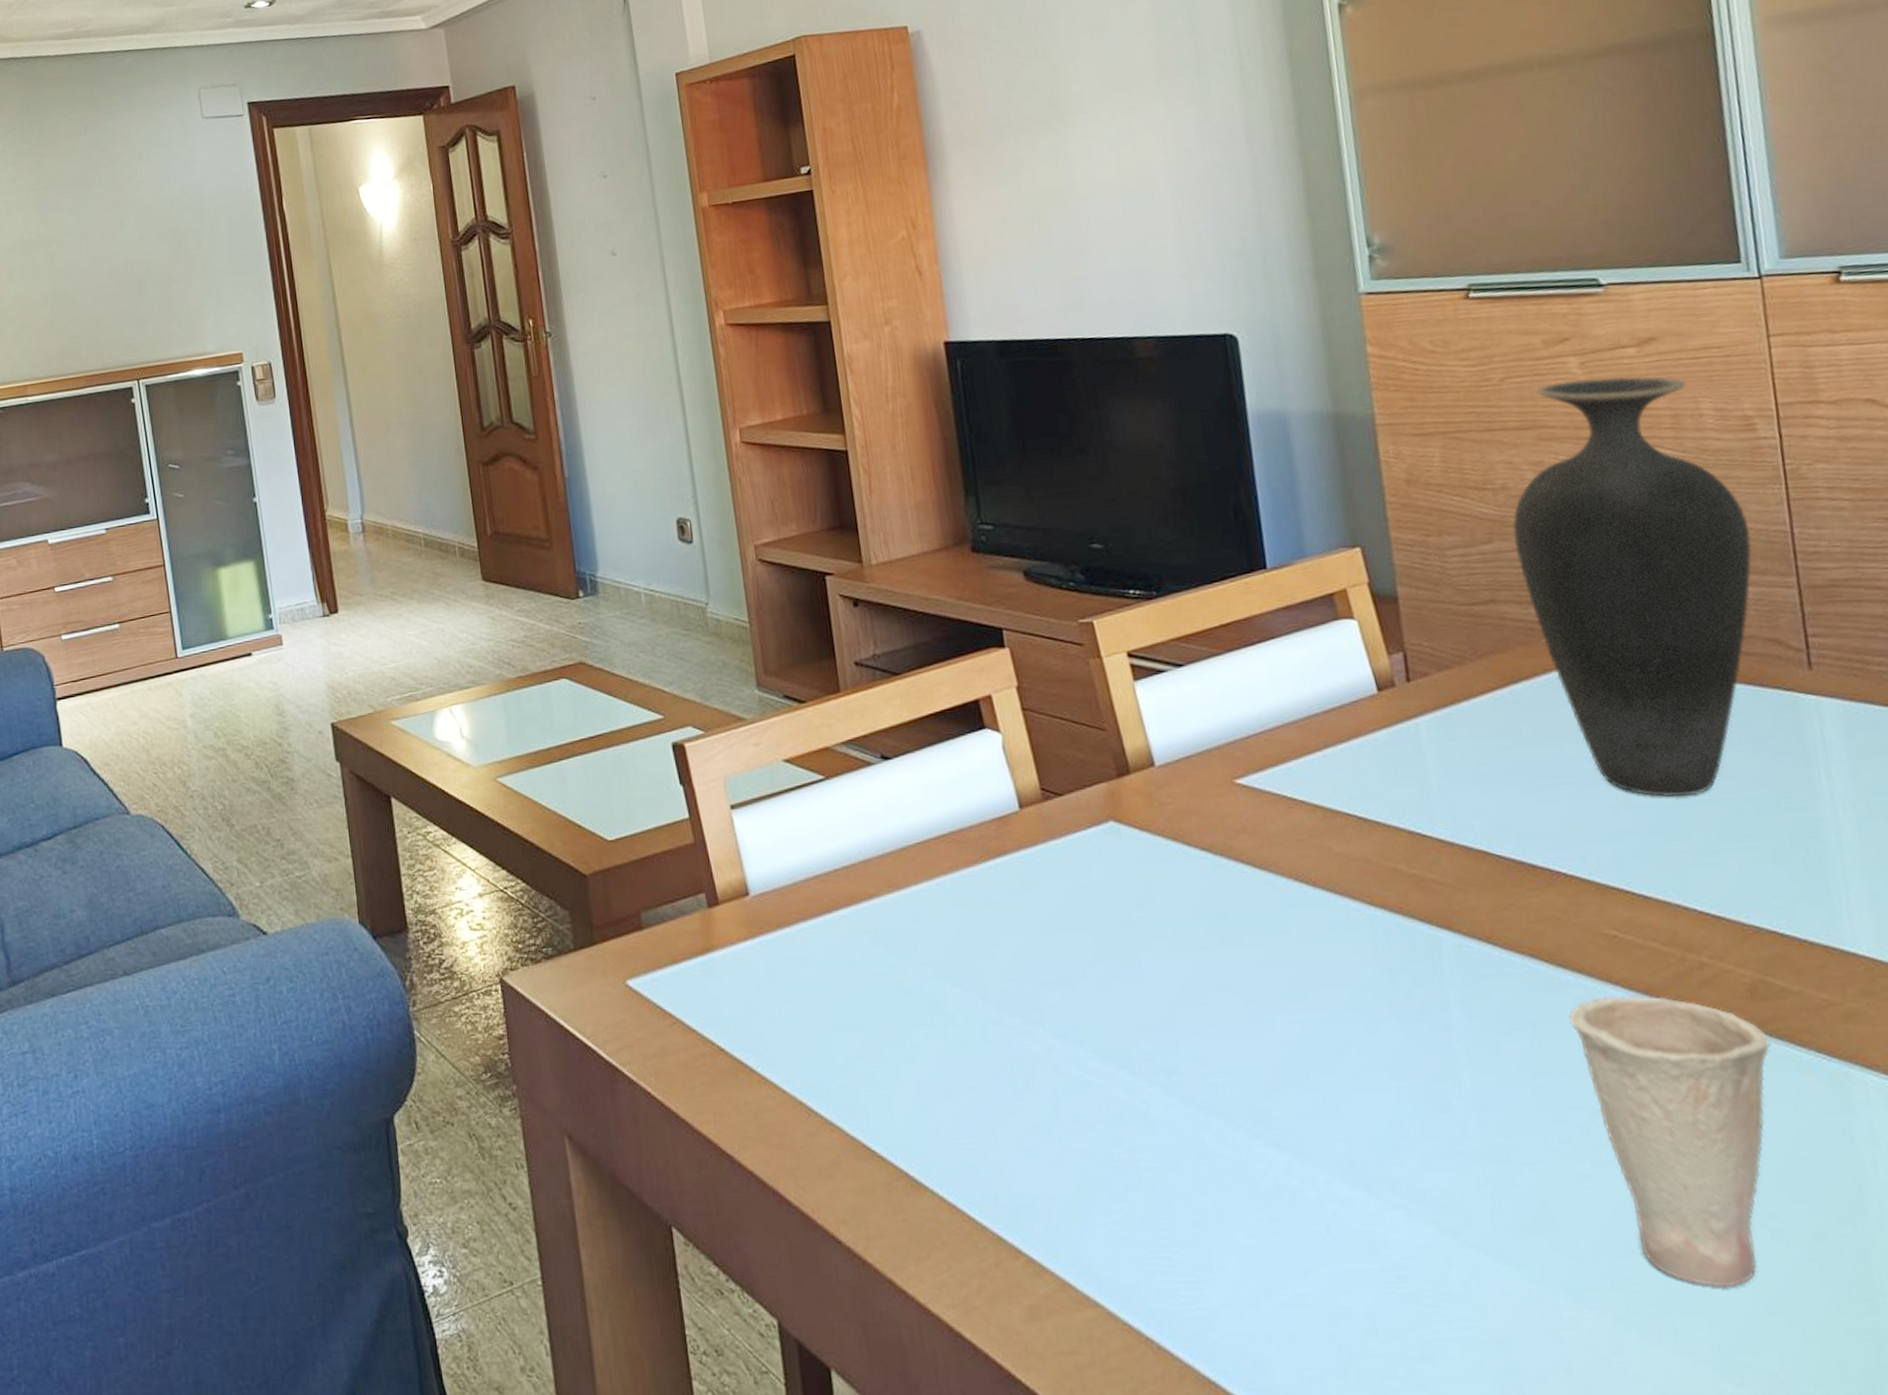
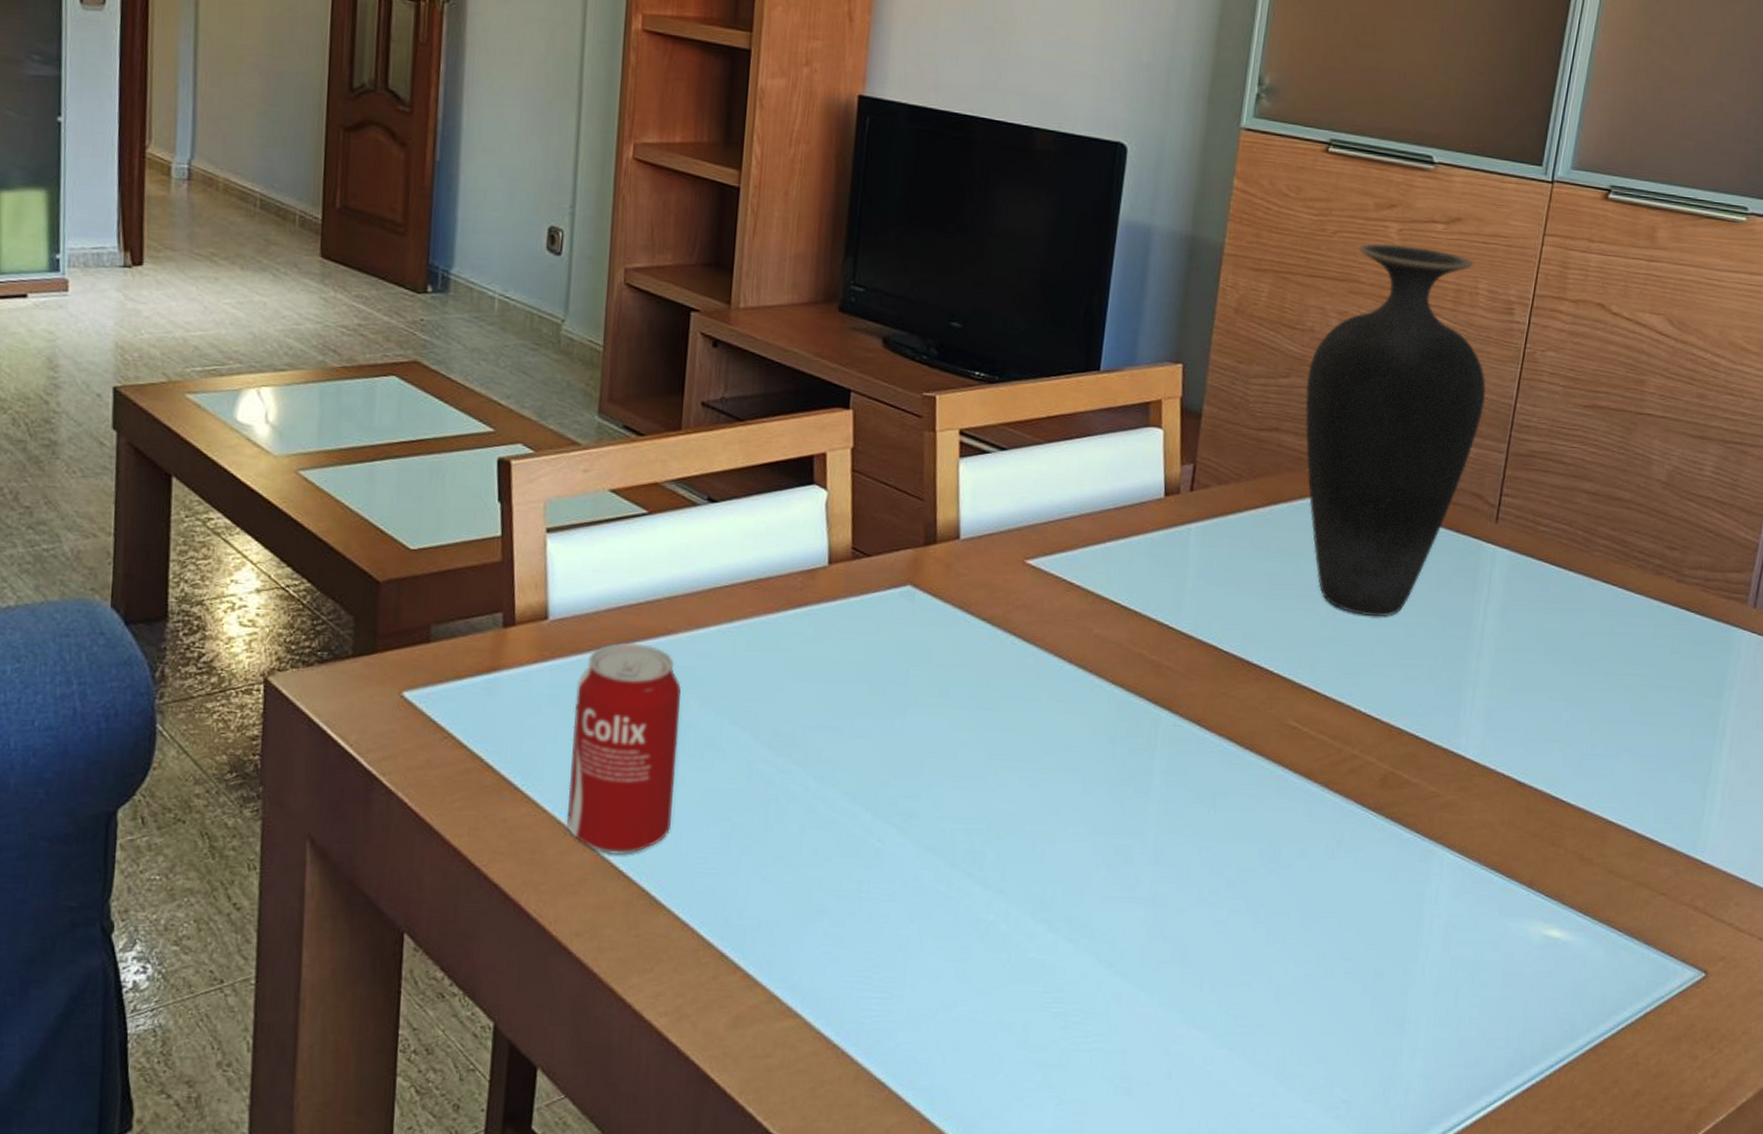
beverage can: none [790,911,915,1134] -> present [566,642,681,855]
cup: present [1567,996,1771,1286] -> none [1242,777,1385,1013]

